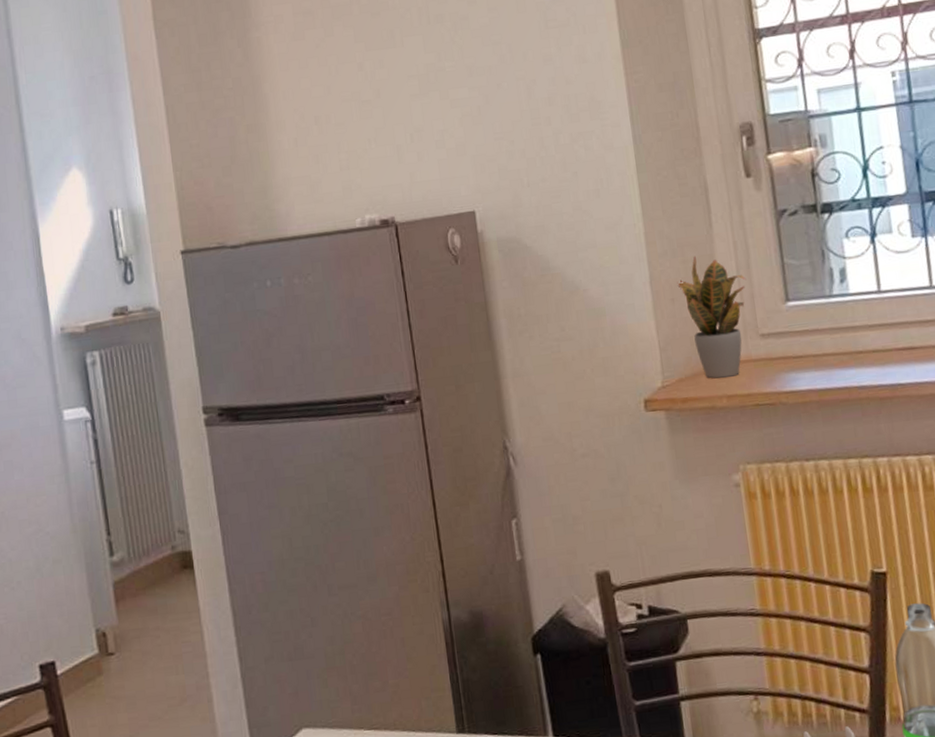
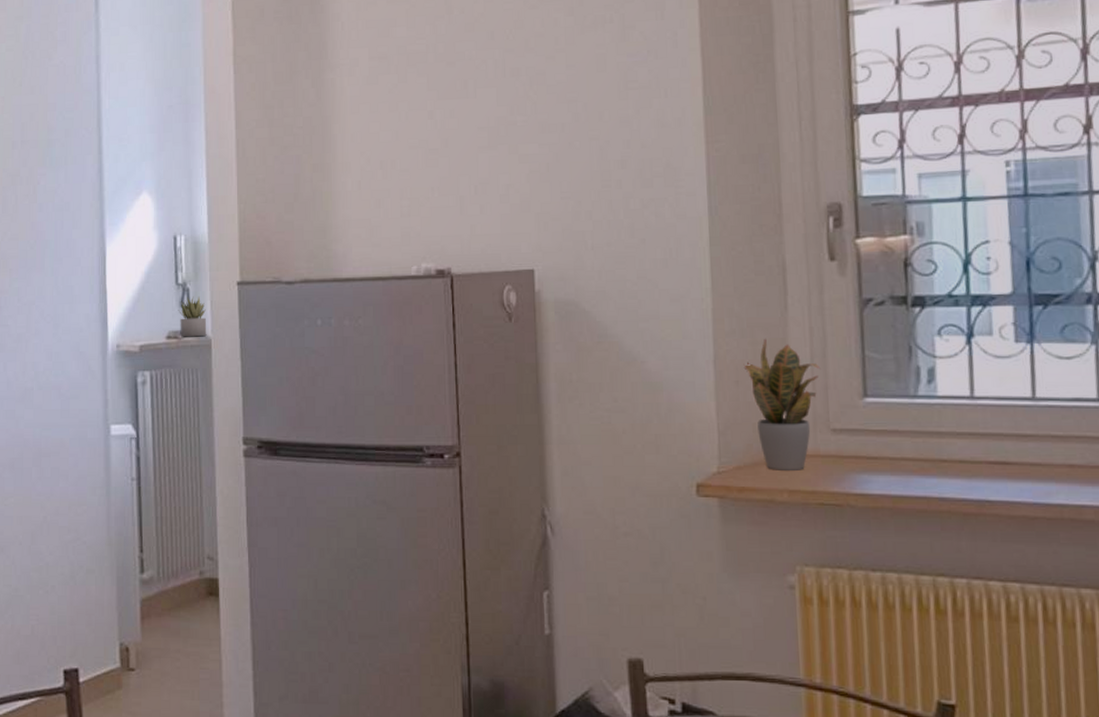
succulent plant: none [123,269,155,313] -> present [179,296,207,337]

